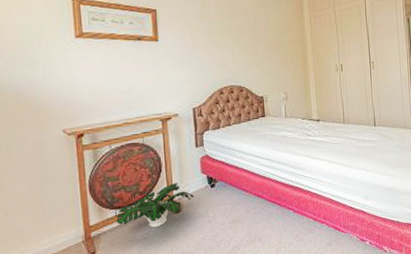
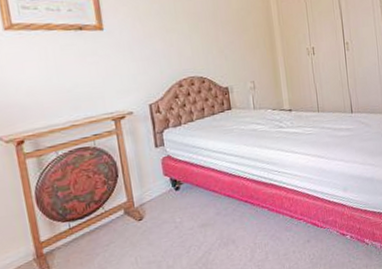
potted plant: present [116,183,194,228] -> none [70,188,157,239]

